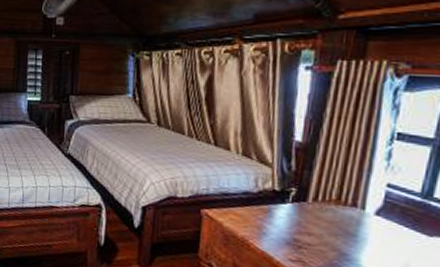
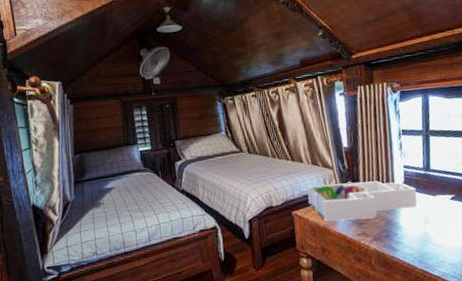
desk organizer: none [227,182,400,245] -> present [307,181,417,222]

